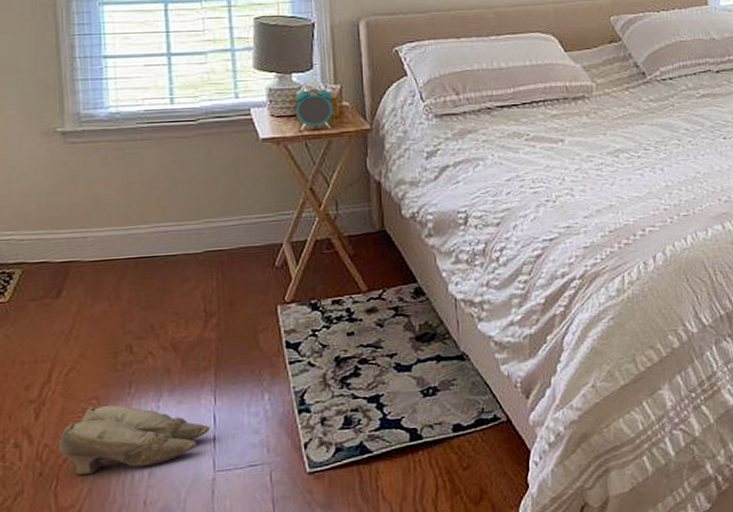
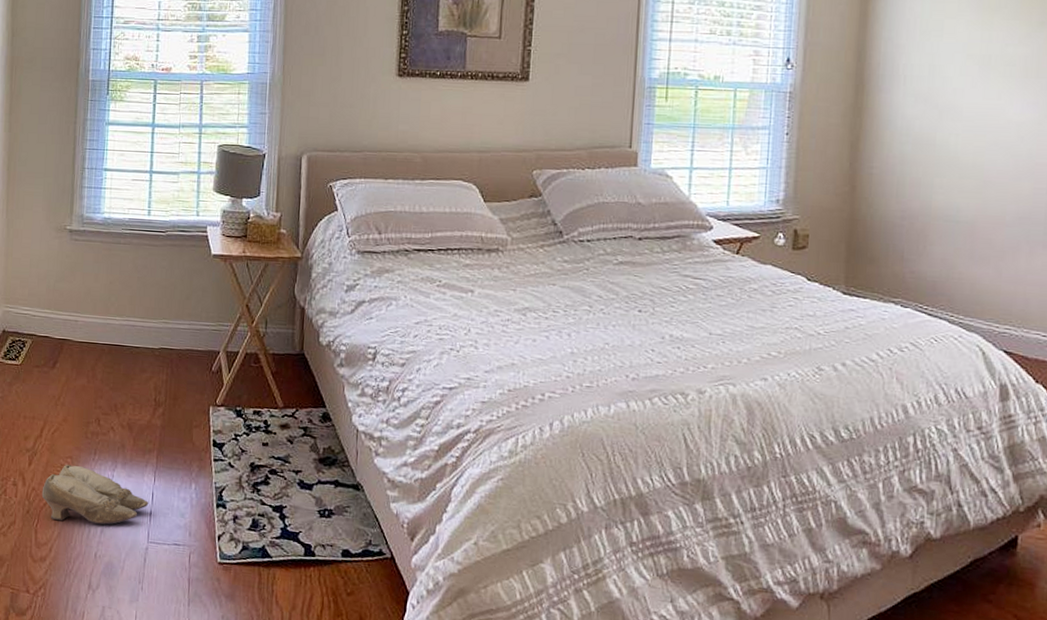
alarm clock: present [295,84,334,131] -> none [242,210,273,252]

